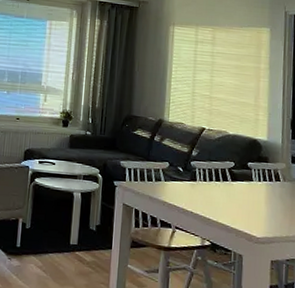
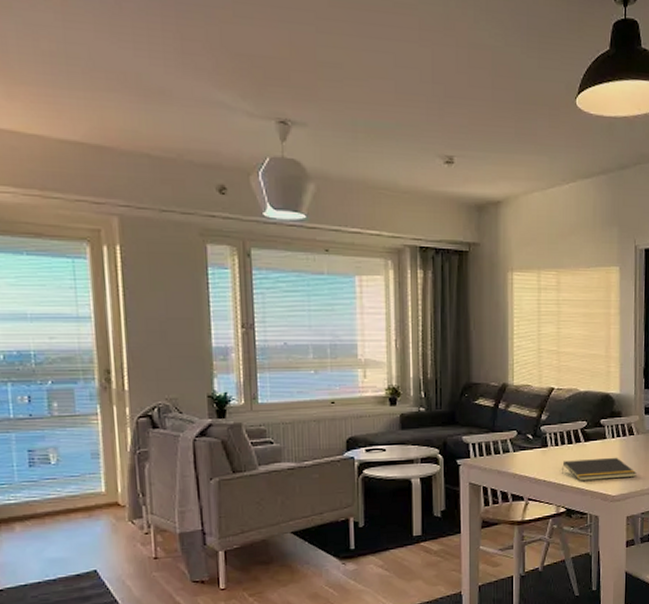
notepad: none [209,196,282,223] -> present [562,457,637,481]

